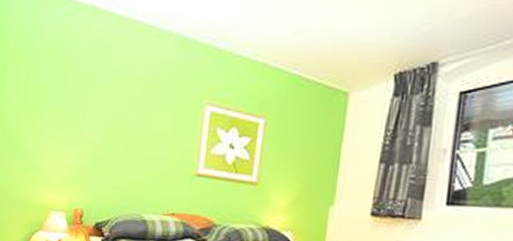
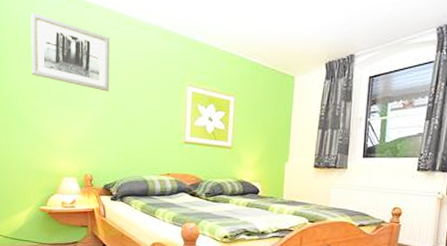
wall art: none [29,22,118,111] -> present [30,12,110,92]

